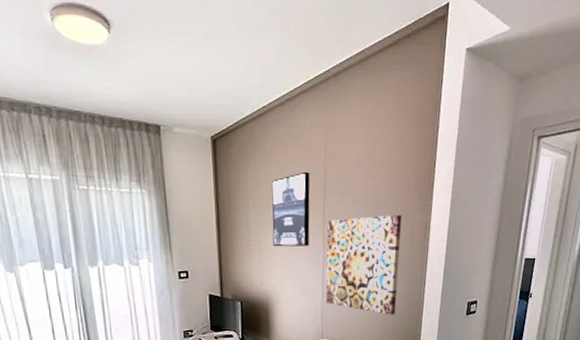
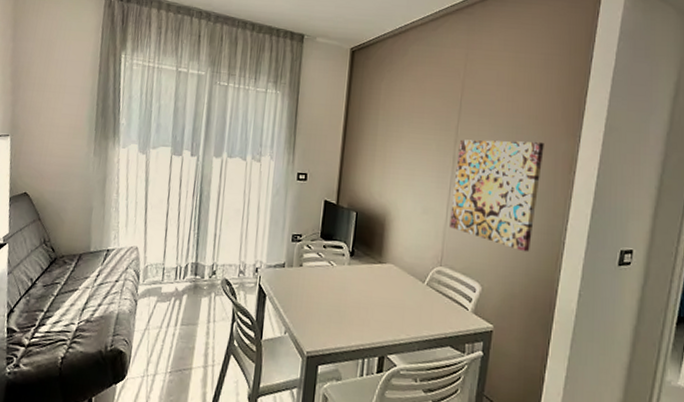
wall art: present [271,171,310,247] -> none [398,88,446,164]

